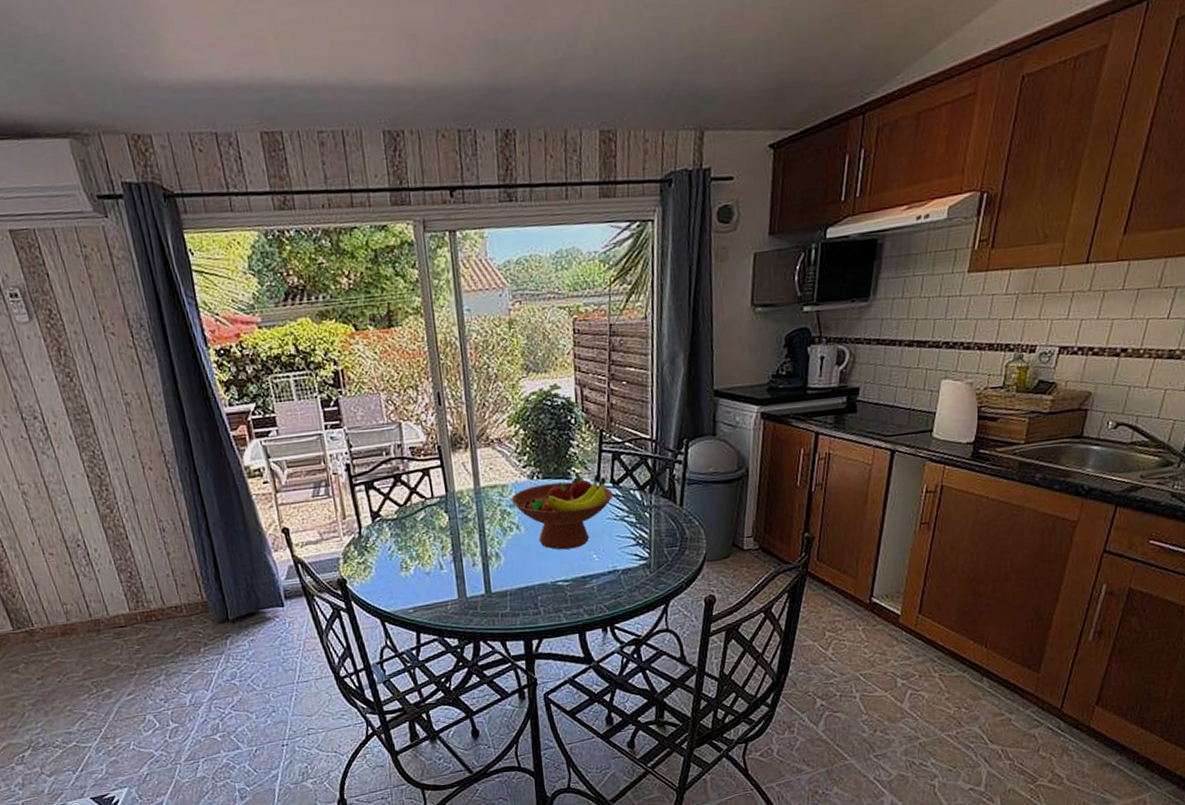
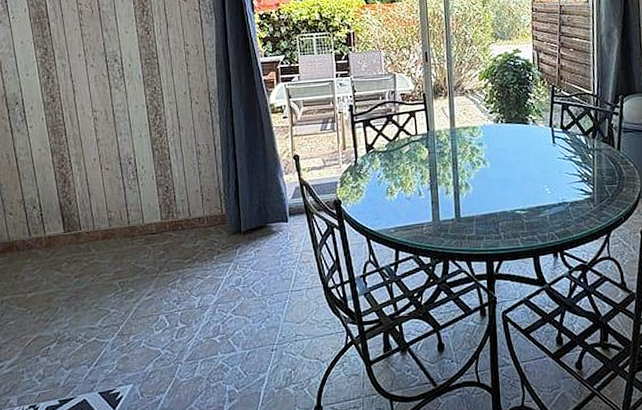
fruit bowl: present [511,475,614,550] -> none [480,121,563,183]

